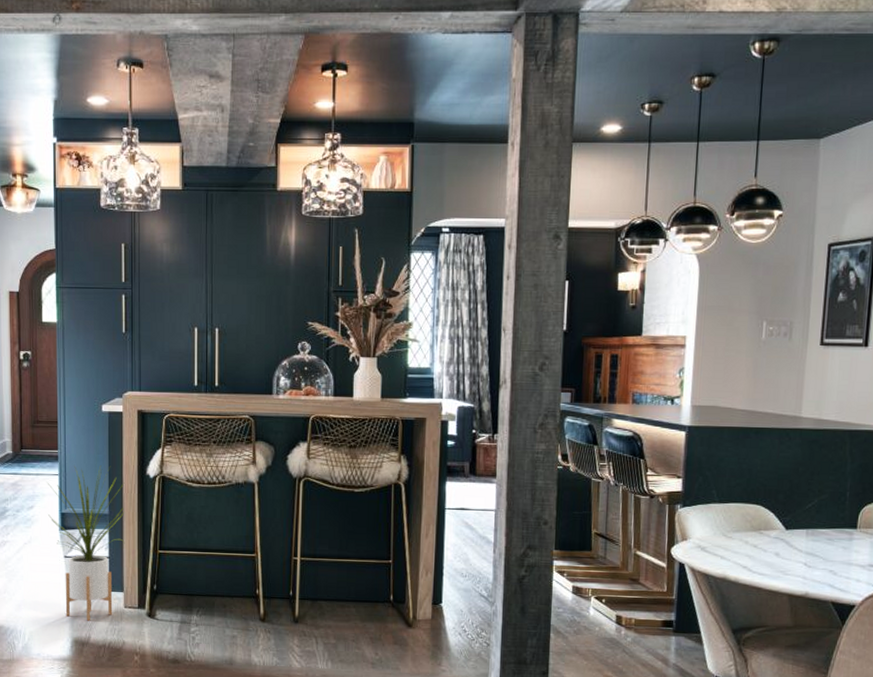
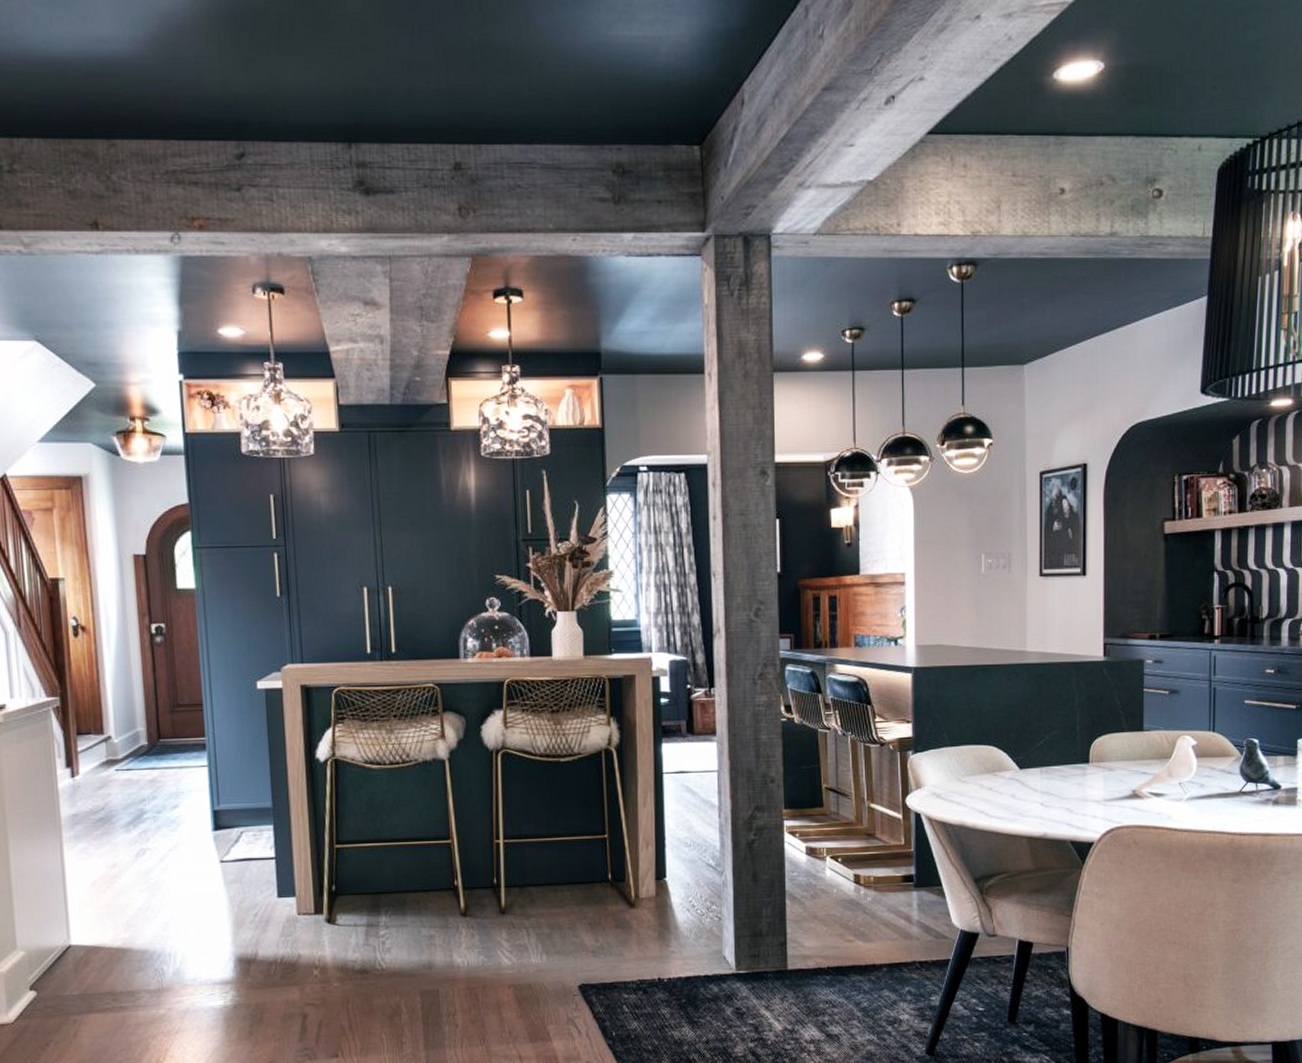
house plant: present [47,465,125,621] -> none [193,751,294,935]

